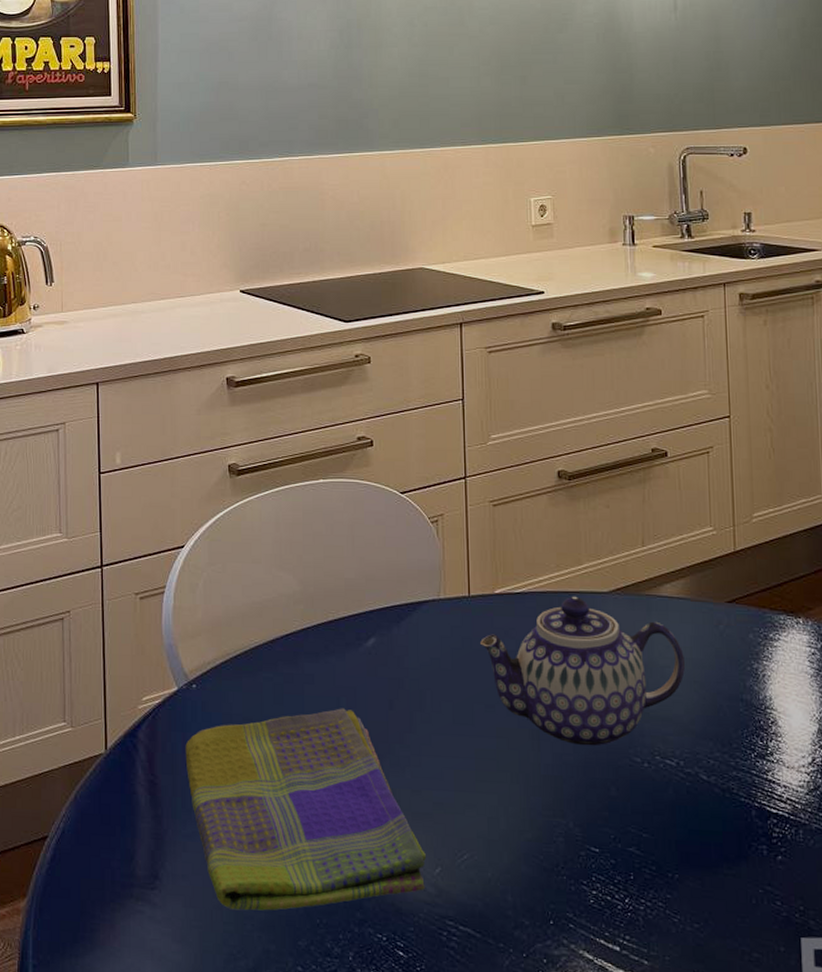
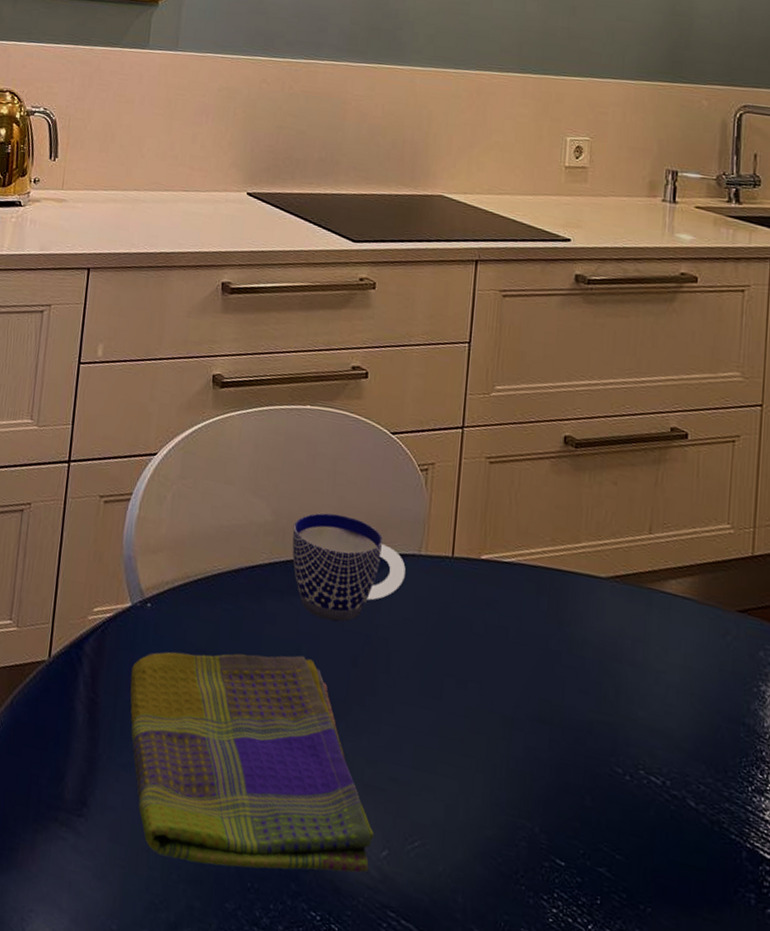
cup: none [320,574,428,672] -> present [292,512,406,622]
teapot: present [480,596,685,746] -> none [459,575,684,748]

